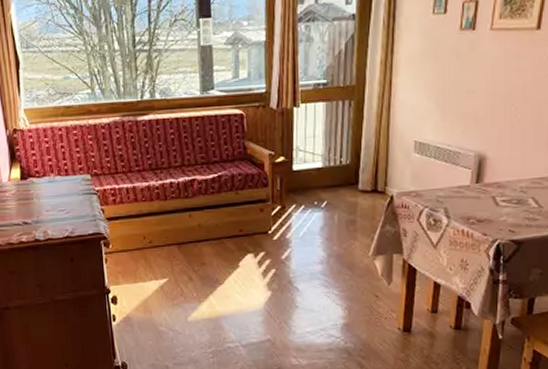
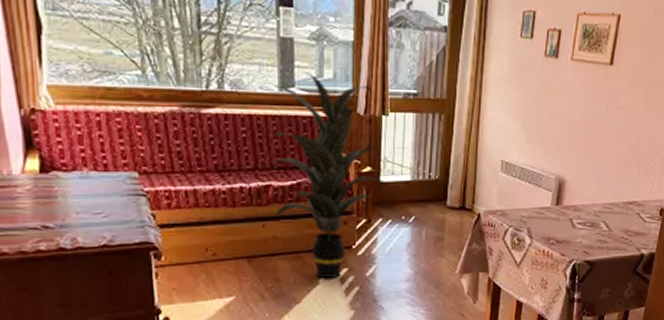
indoor plant: none [195,73,303,262] -> present [270,70,391,279]

